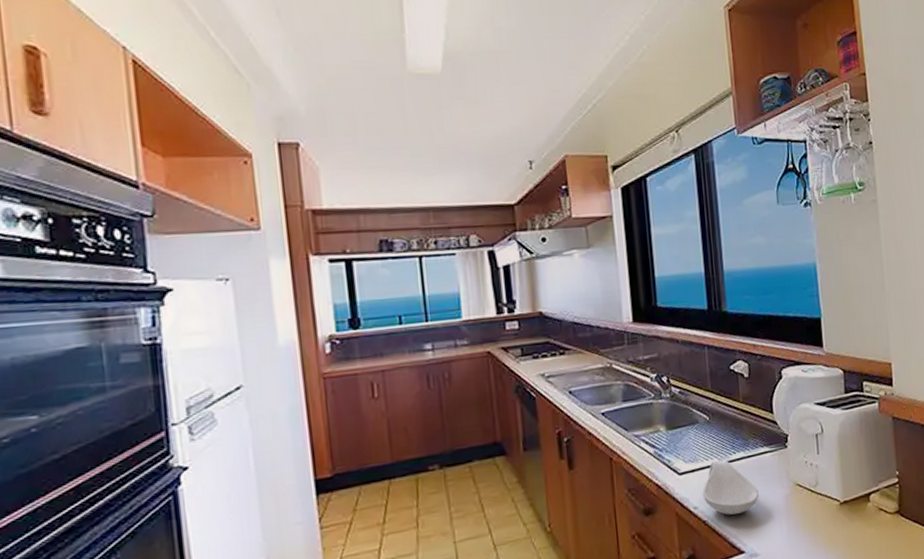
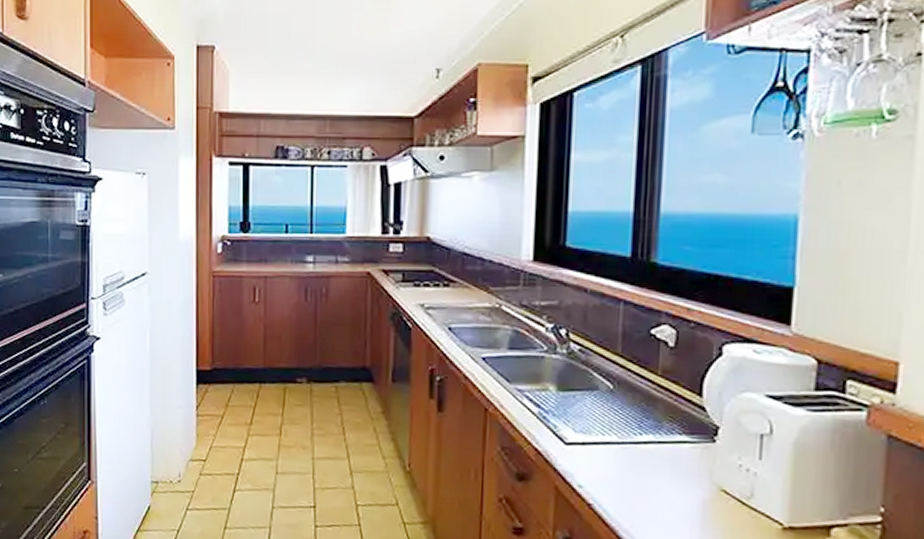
spoon rest: present [703,459,759,515] -> none [592,437,666,507]

